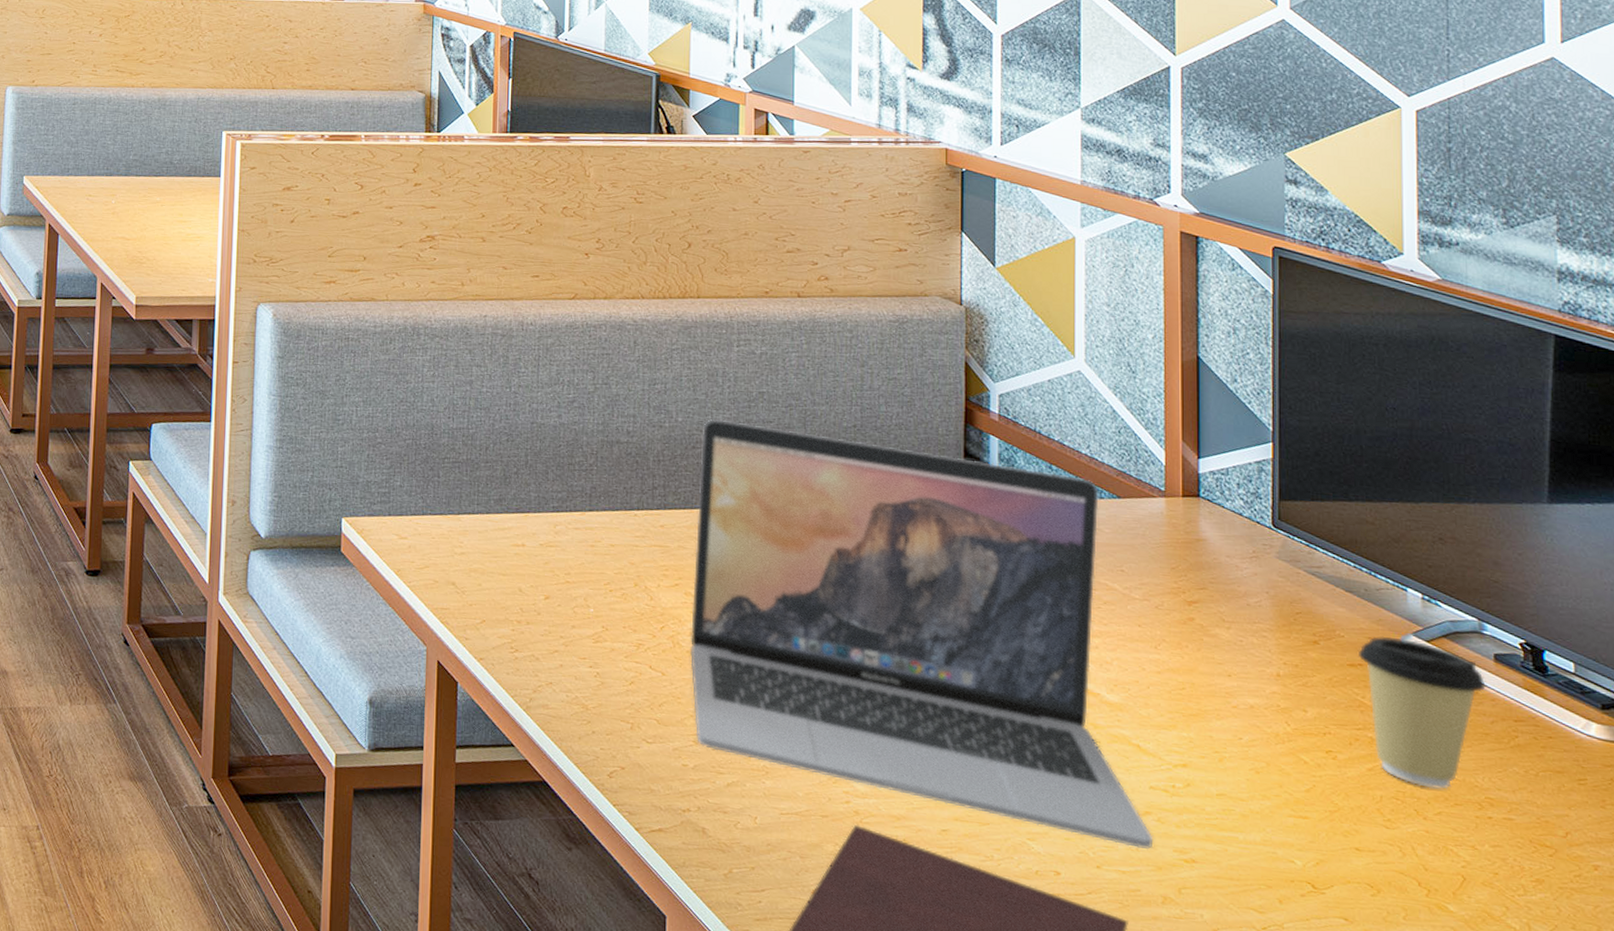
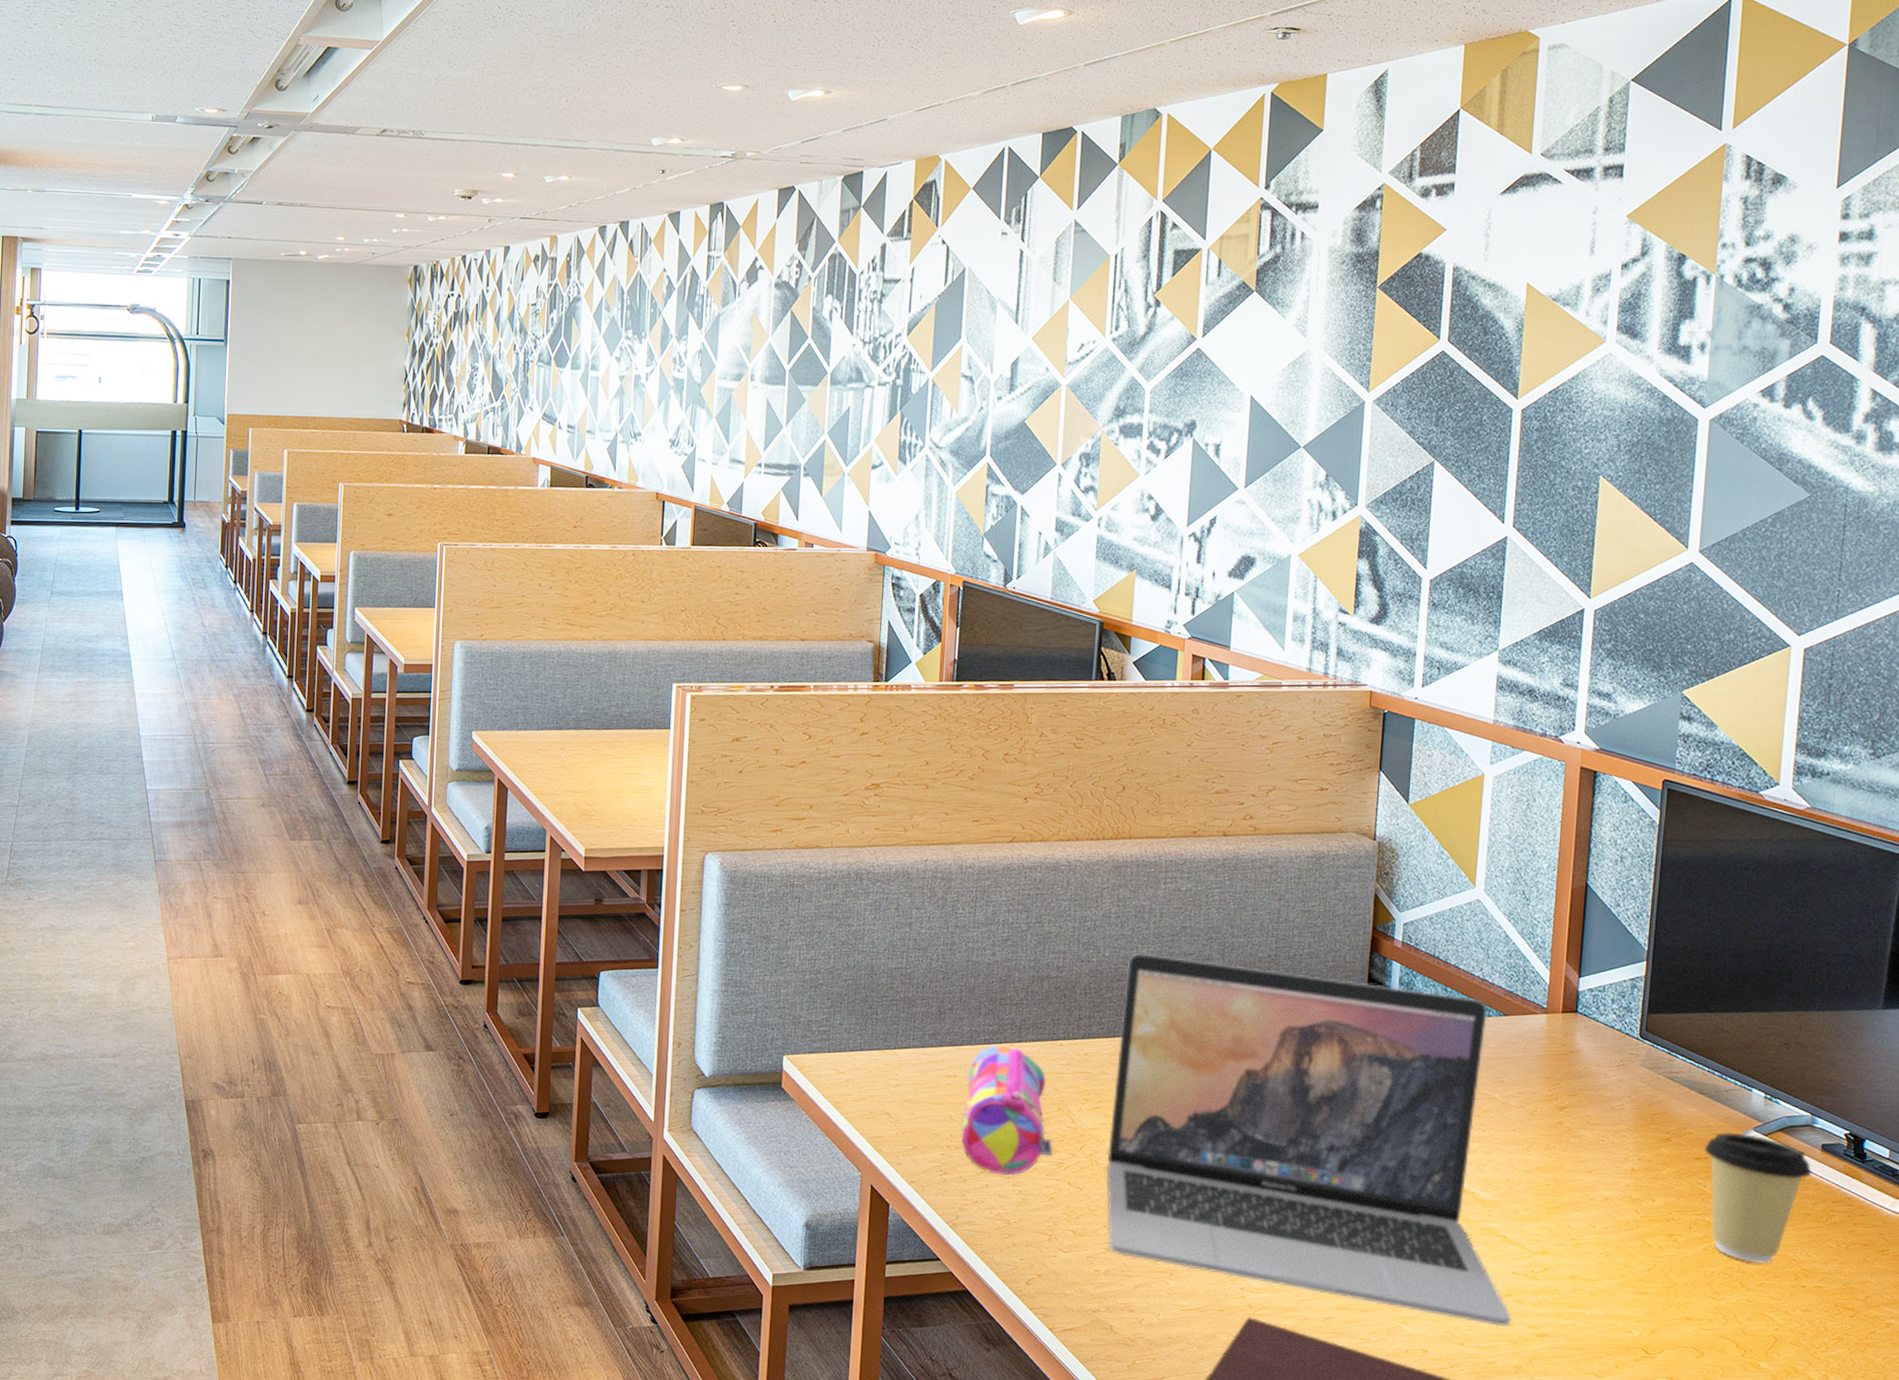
pencil case: none [532,513,632,656] -> present [961,1045,1054,1176]

